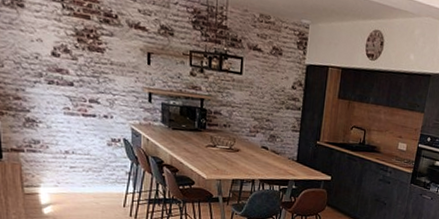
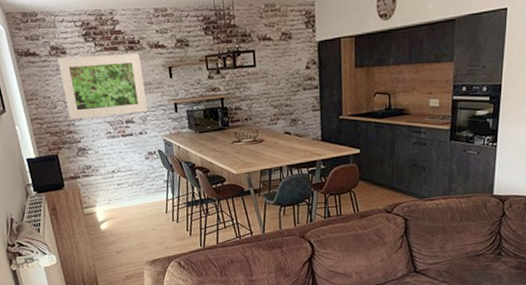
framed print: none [12,10,118,96] -> present [57,53,148,120]

